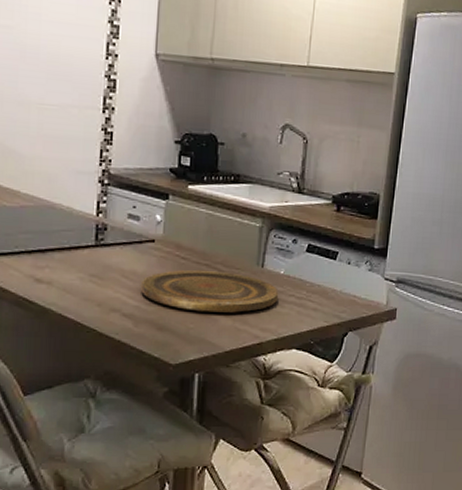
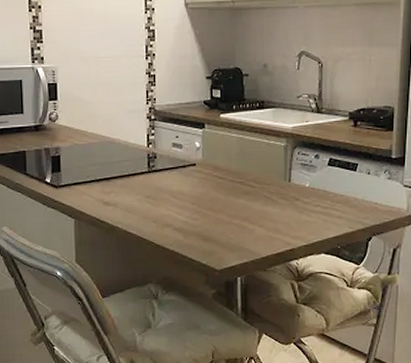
plate: present [141,269,279,313] -> none [188,187,306,224]

